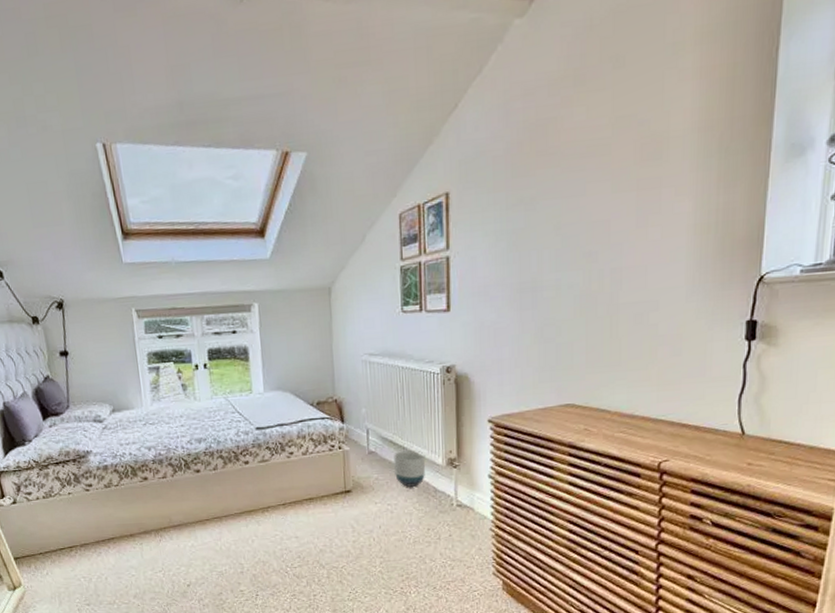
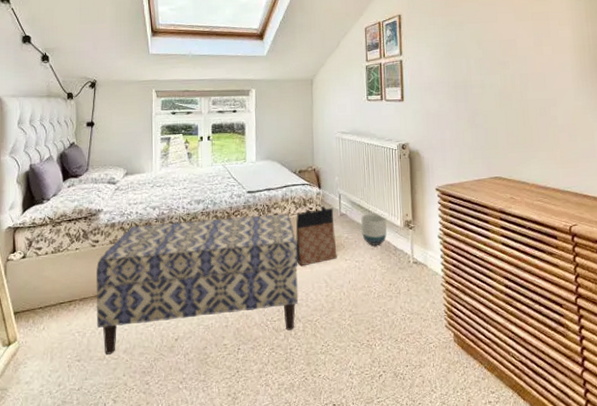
bench: none [93,452,321,599] -> present [96,213,299,355]
bag: none [315,442,366,511] -> present [296,206,337,267]

